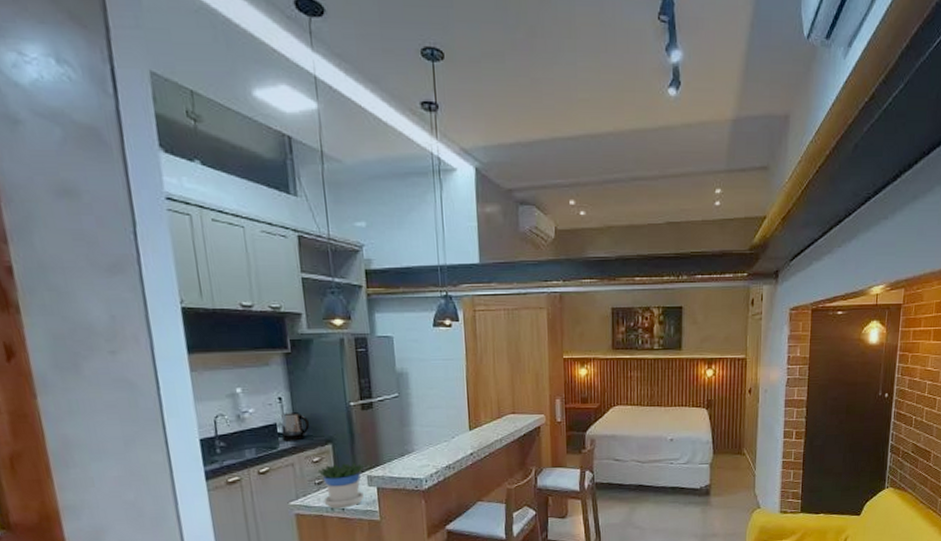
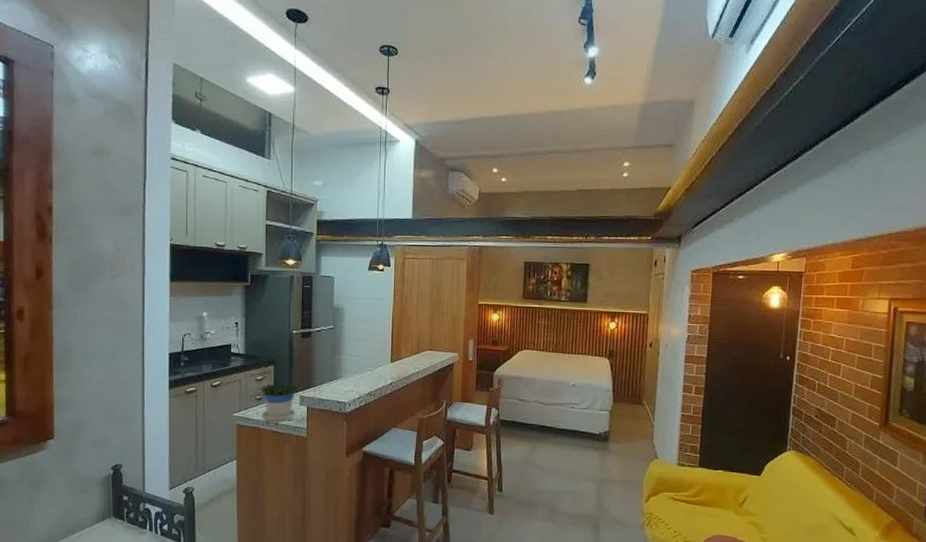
kettle: present [280,411,310,441] -> none [234,335,258,361]

